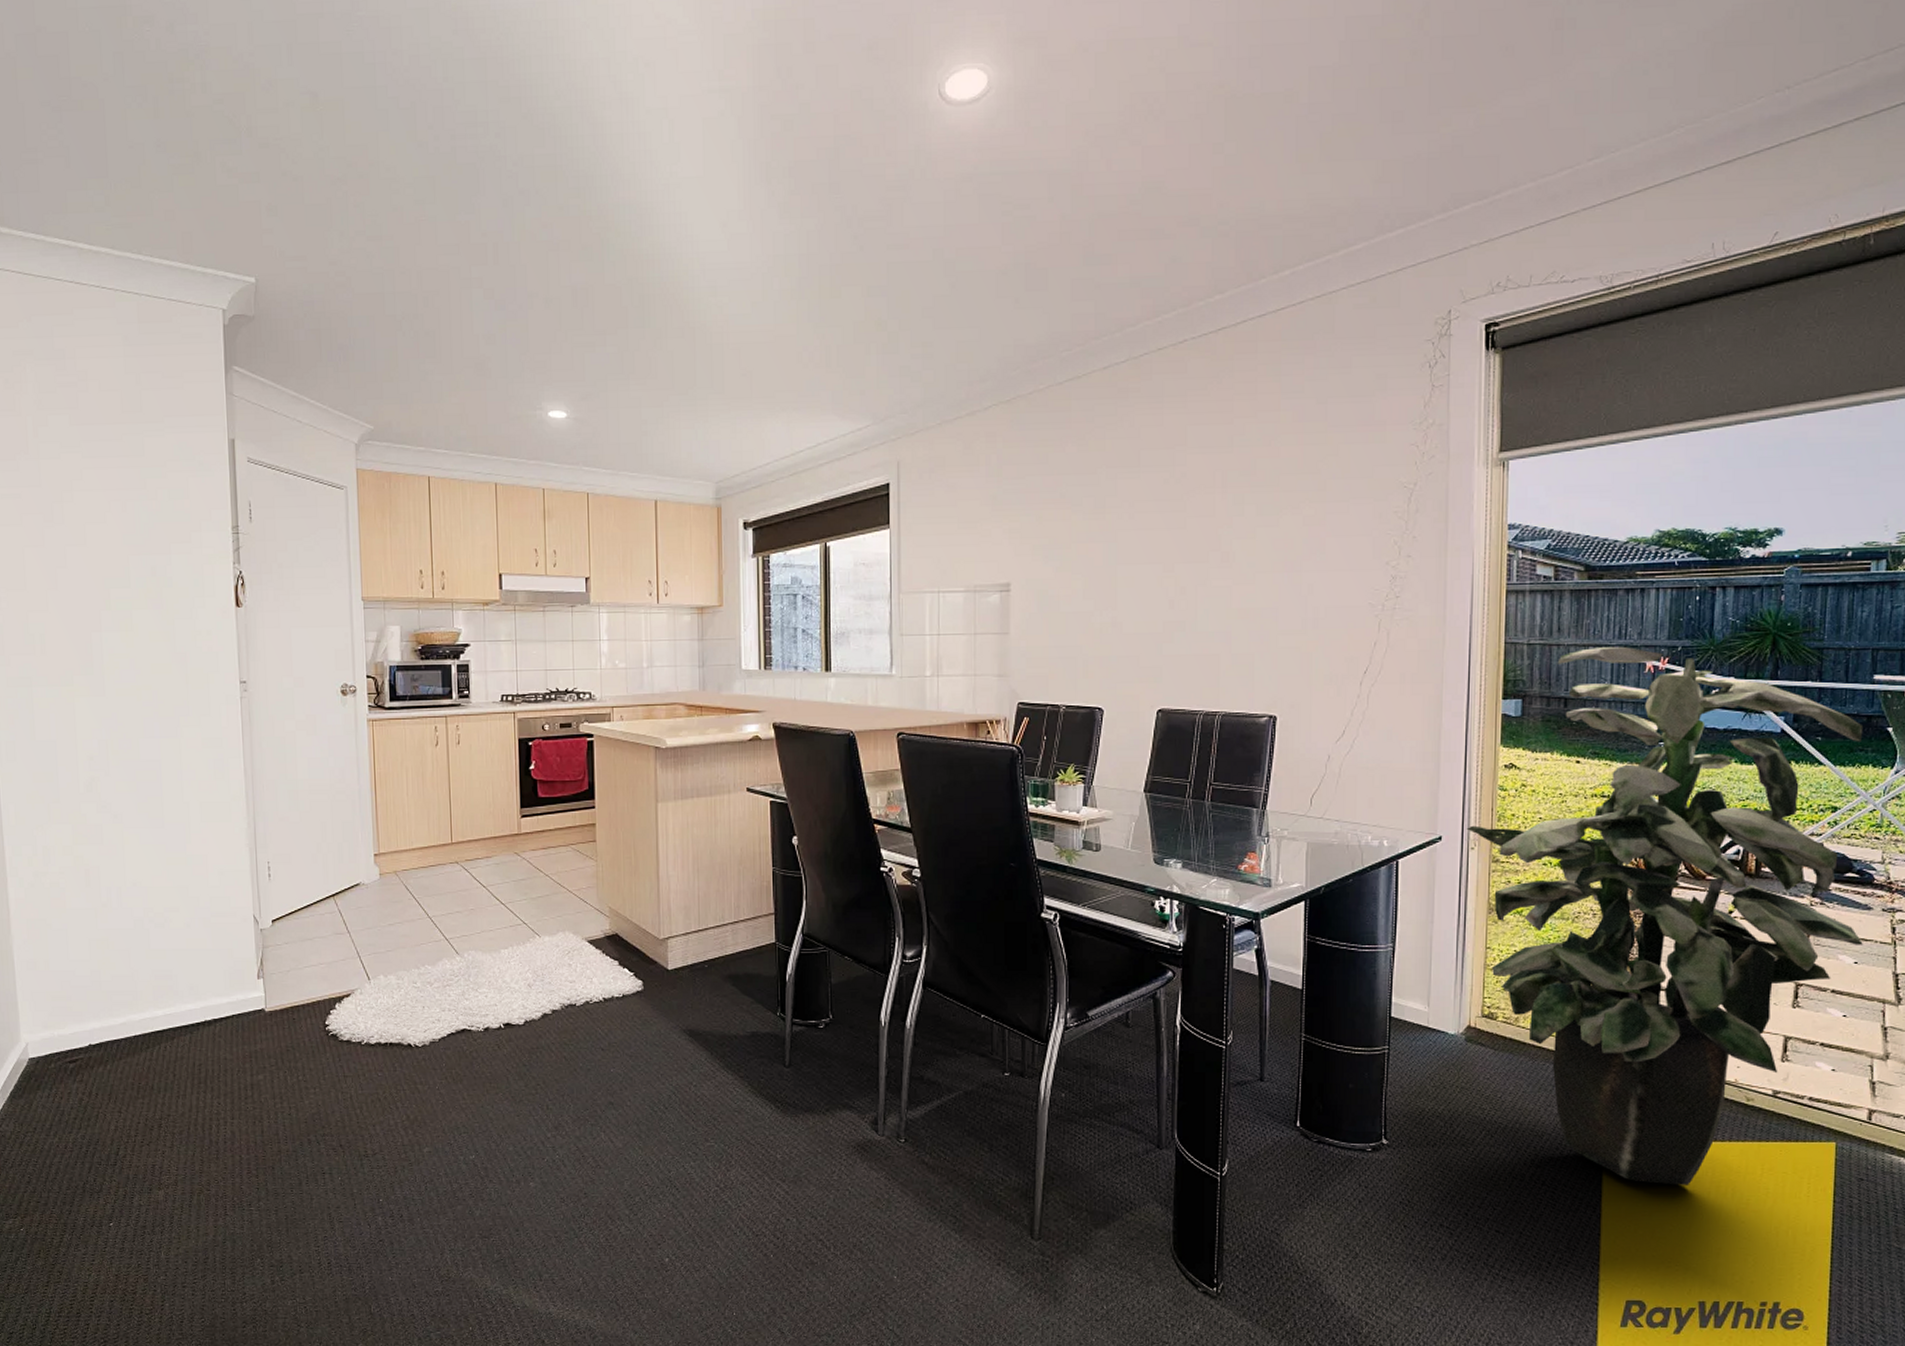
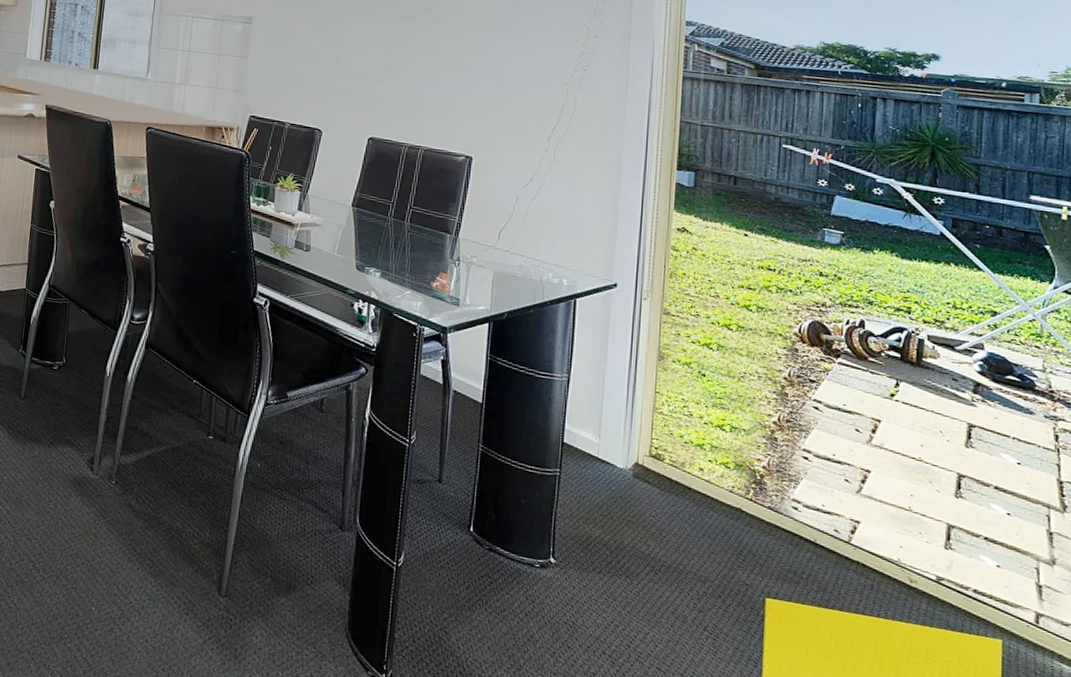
indoor plant: present [1466,646,1864,1185] -> none [640,136,1026,657]

